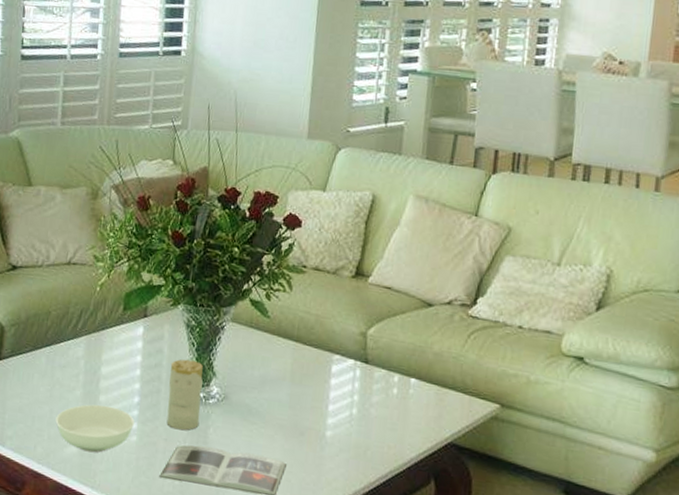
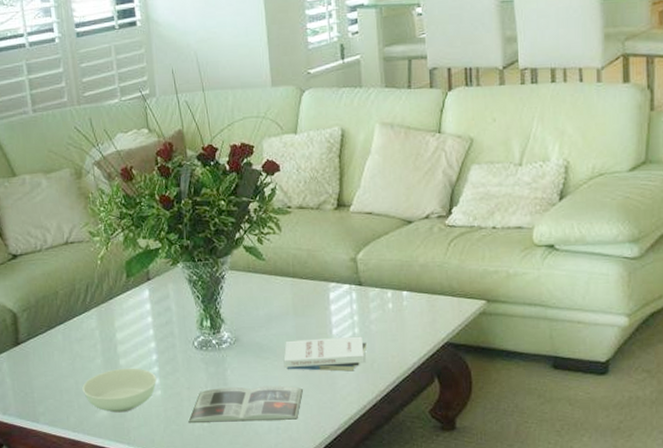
candle: present [166,359,203,431] -> none [180,311,217,377]
books: none [270,408,363,455] -> present [283,336,367,372]

